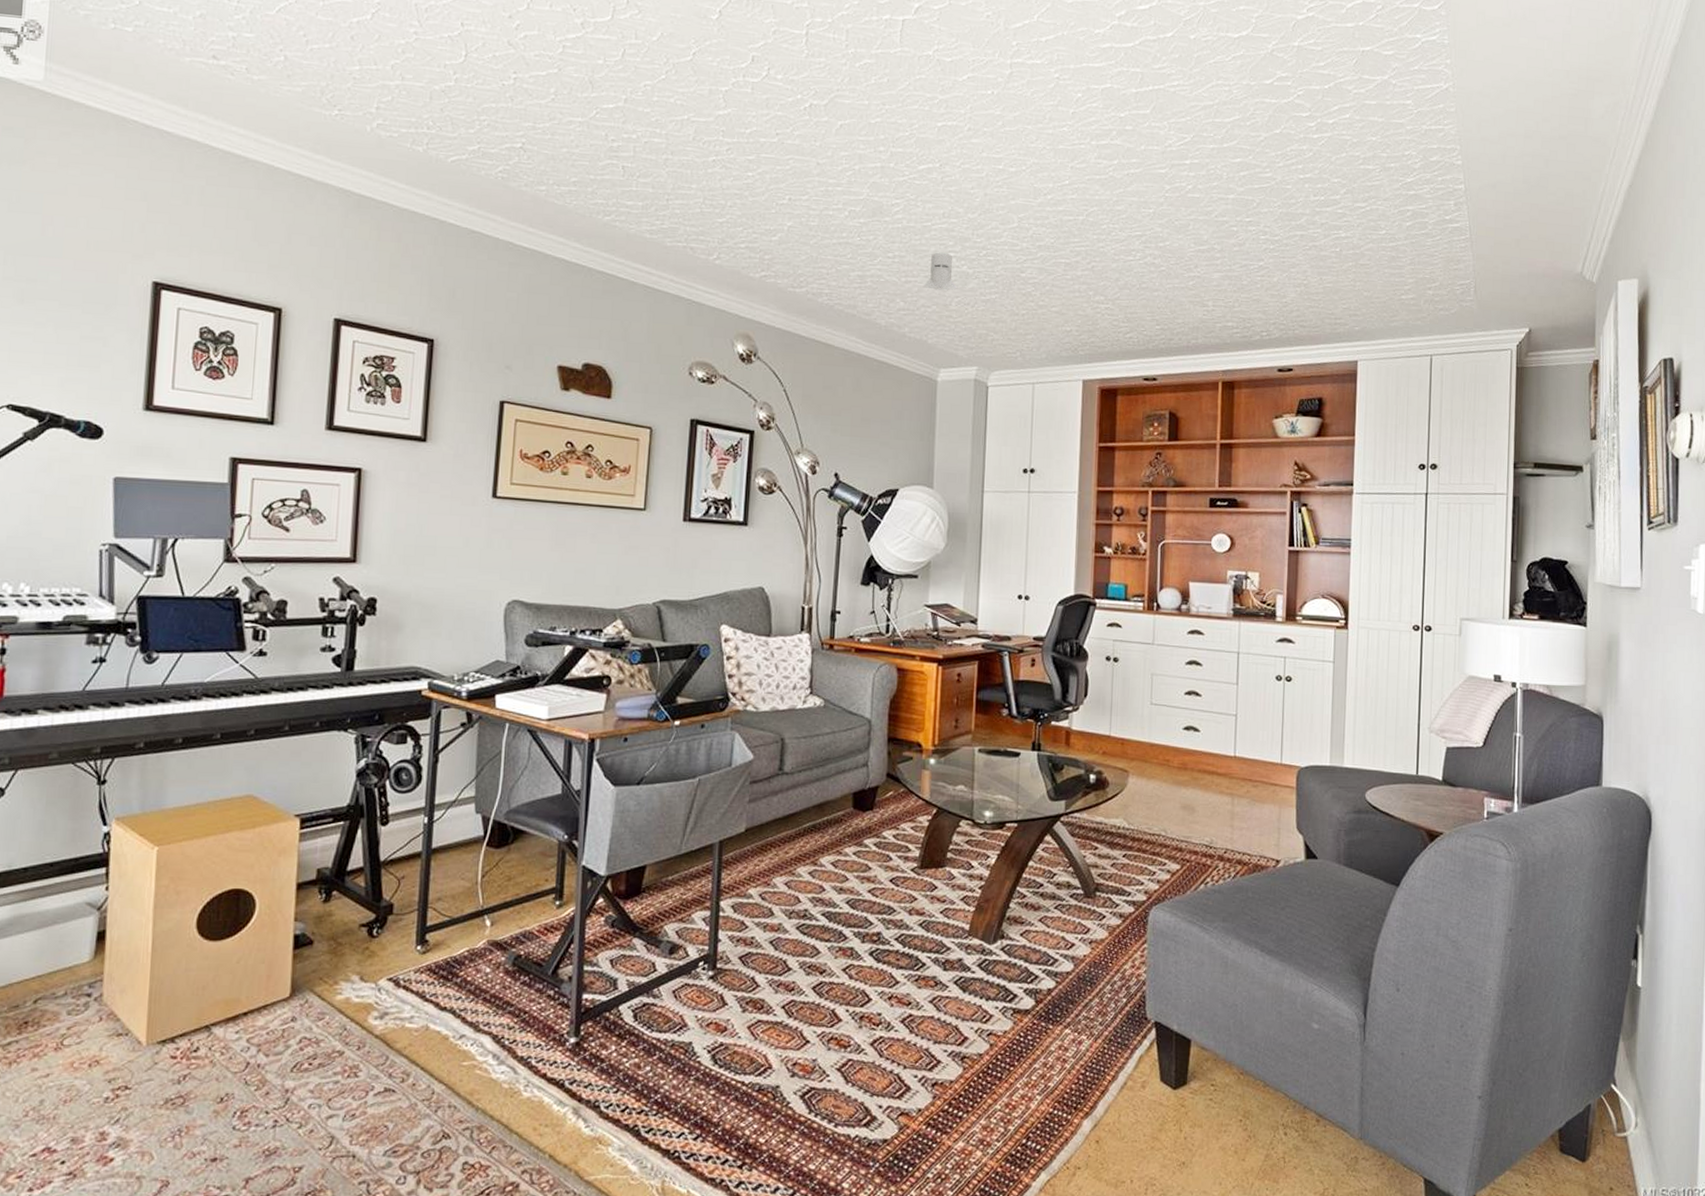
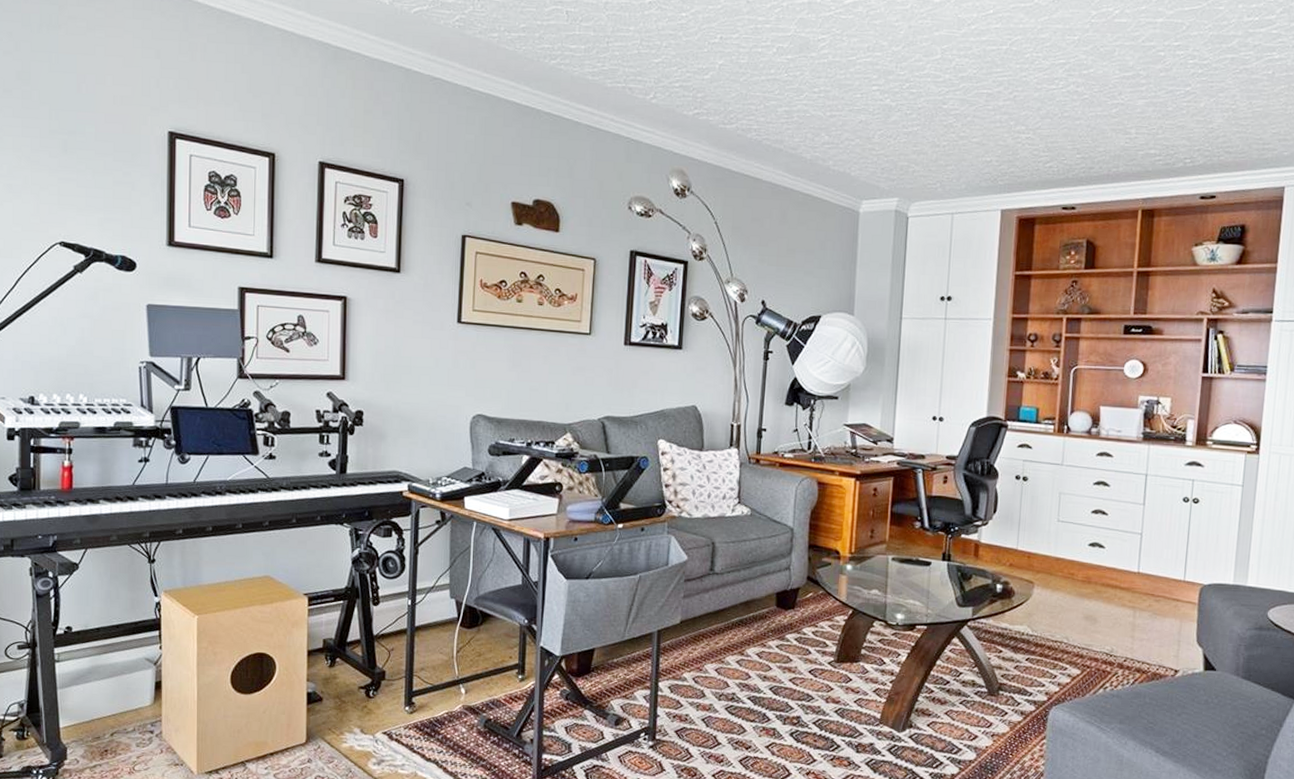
knight helmet: present [922,252,958,291] -> none [847,86,881,124]

